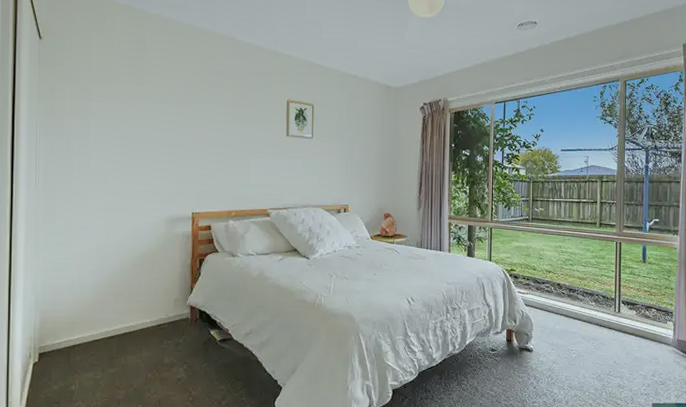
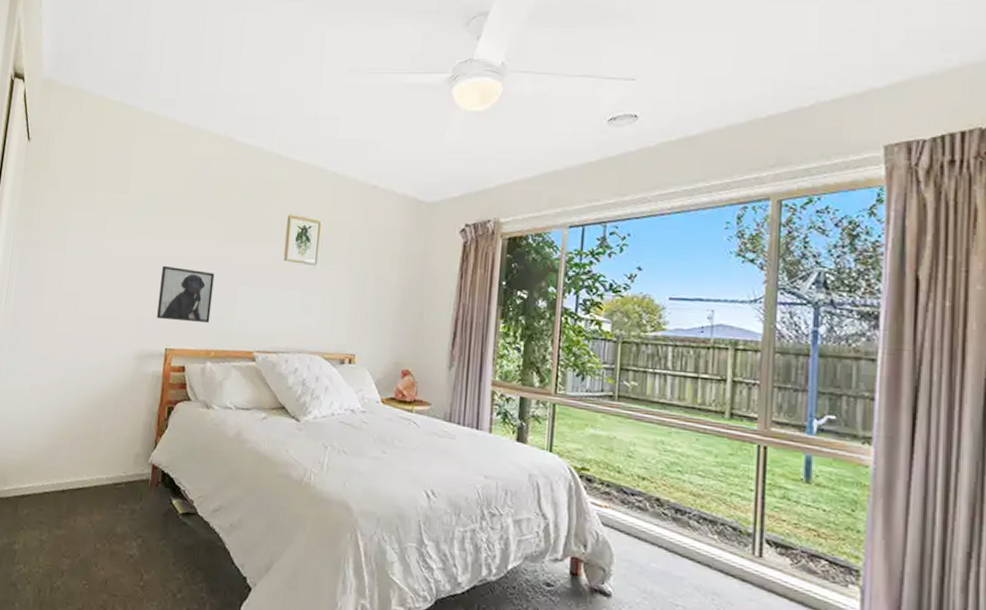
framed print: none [181,144,229,190] -> present [156,265,215,323]

